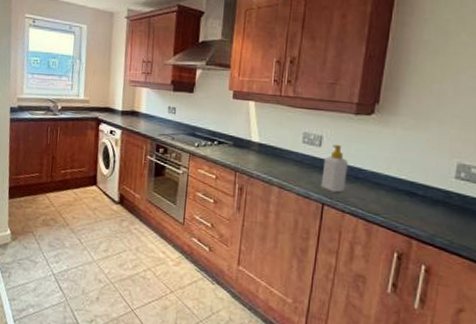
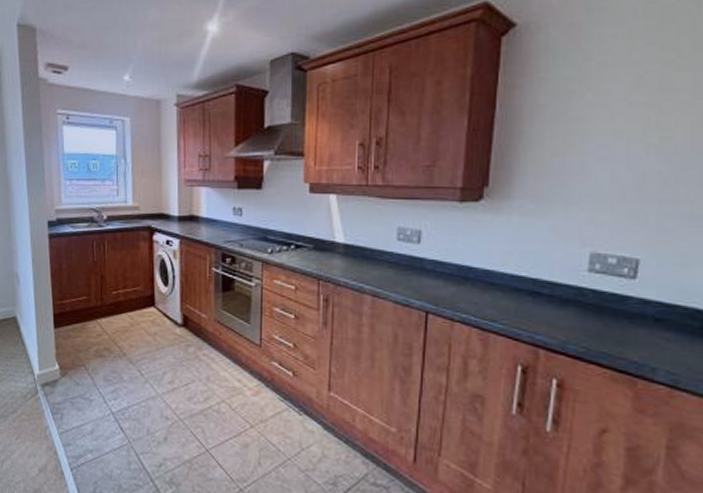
soap bottle: present [321,145,348,193] -> none [423,240,454,297]

